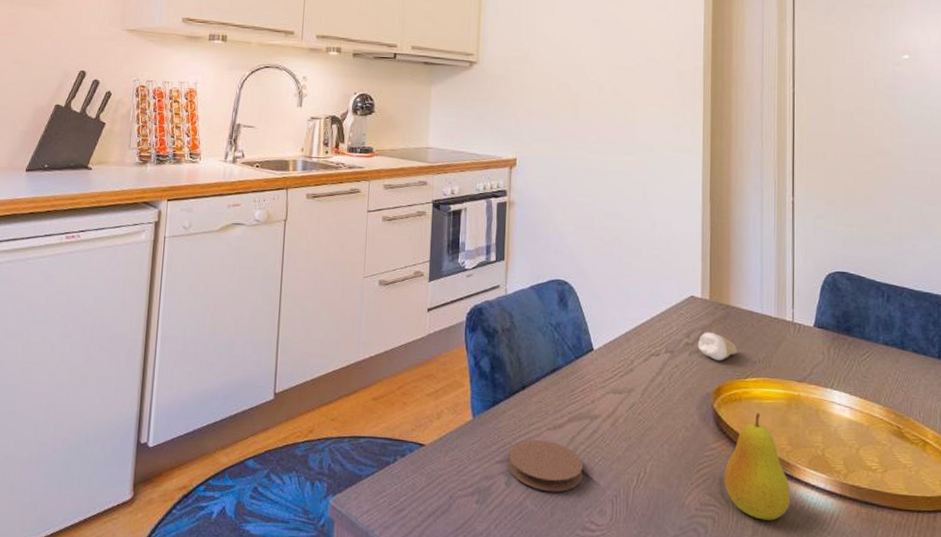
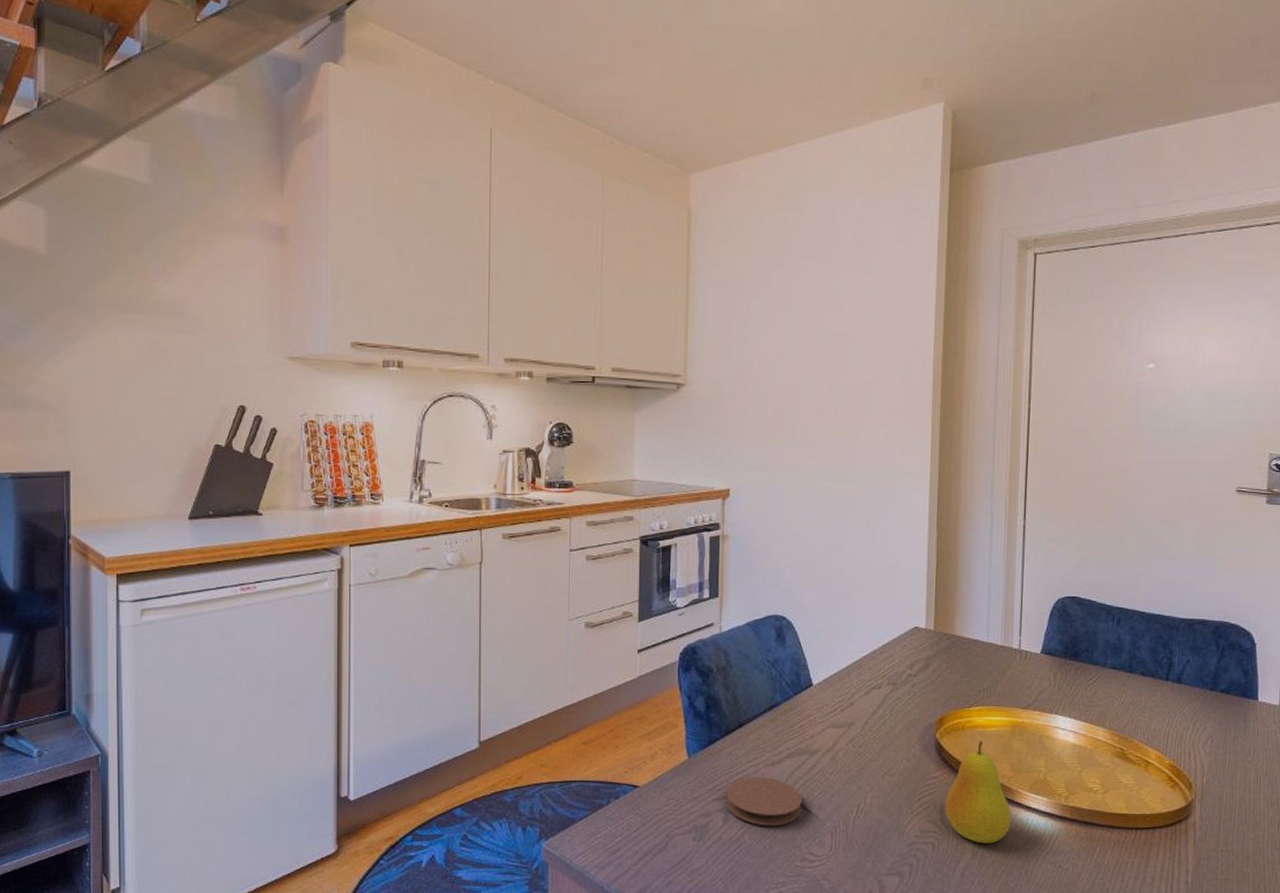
tooth: present [697,332,737,360] -> none [920,663,961,691]

